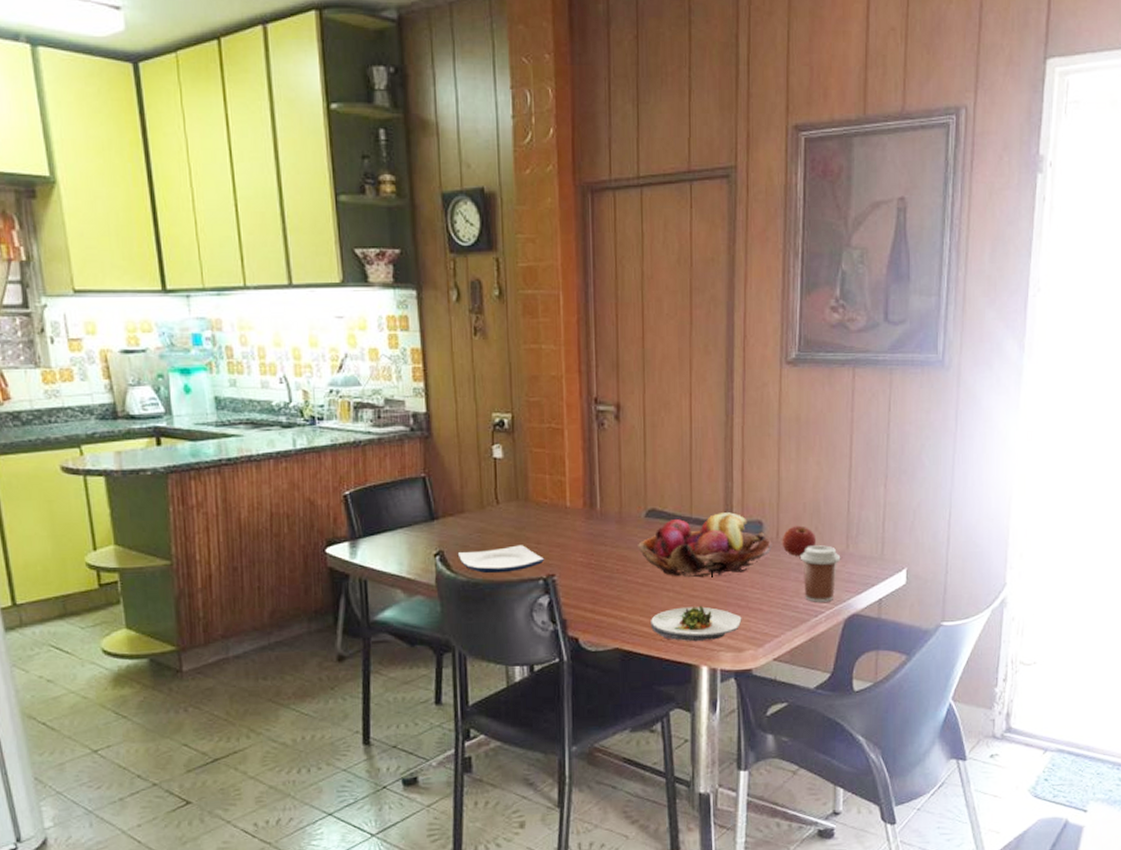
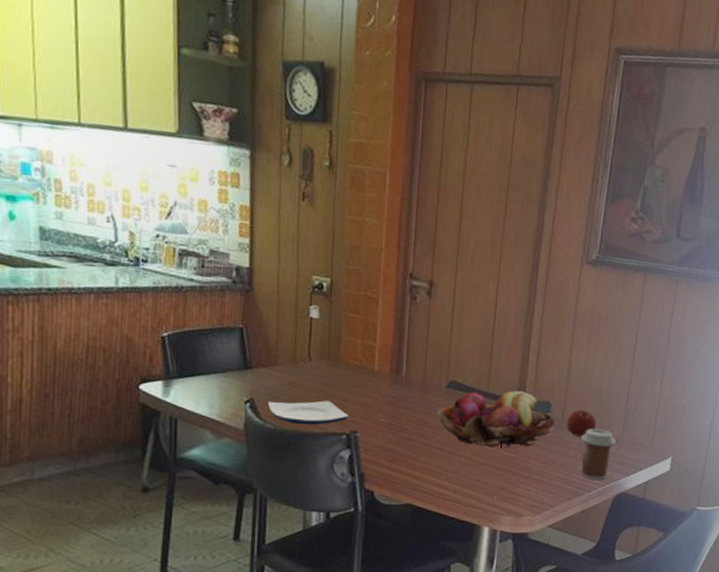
salad plate: present [651,605,742,642] -> none [441,472,524,505]

